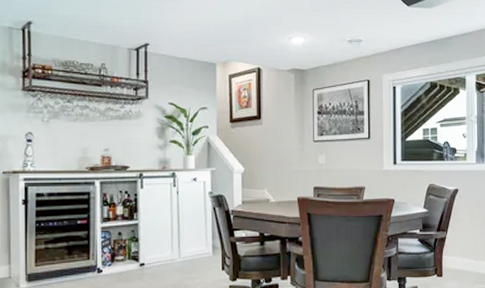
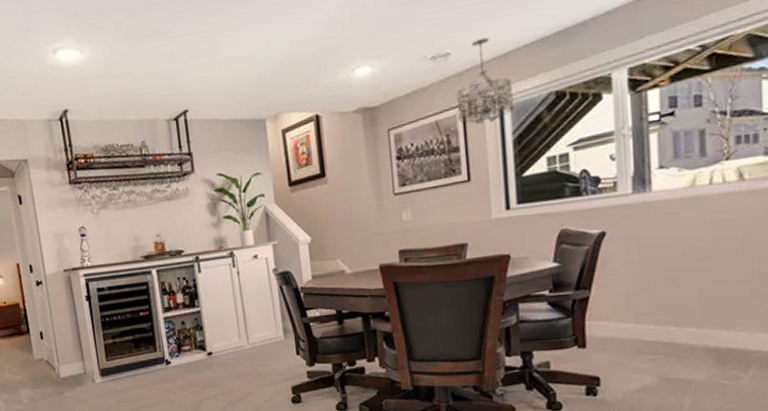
chandelier: none [364,33,404,97] -> present [456,37,515,125]

